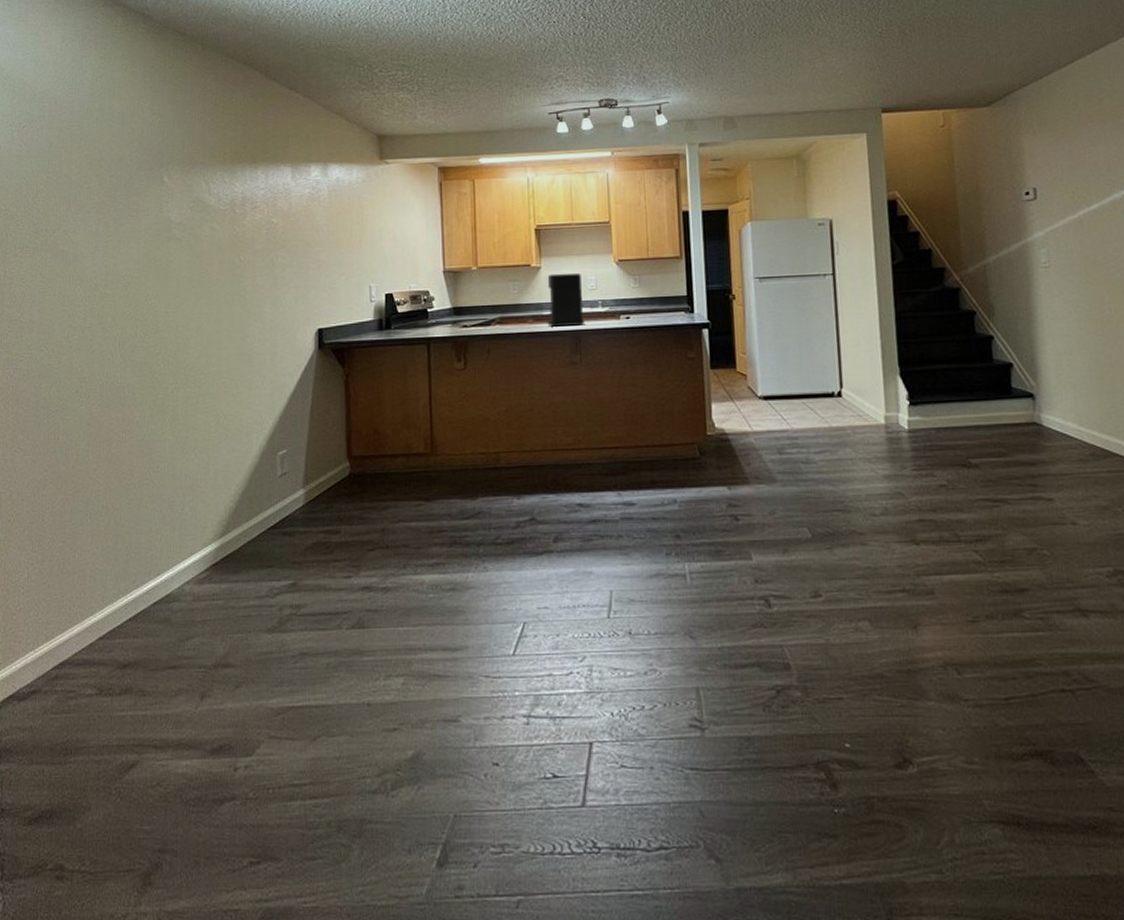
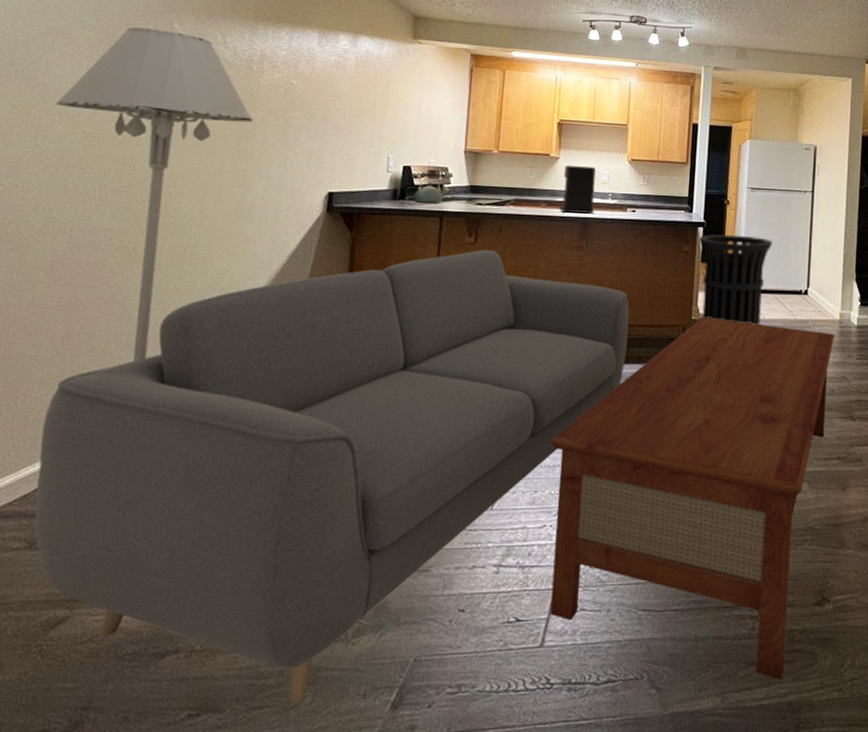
floor lamp: none [75,185,242,512] -> present [55,27,254,362]
sofa: none [98,374,638,859] -> present [34,249,629,707]
kettle: none [398,297,433,331] -> present [413,172,449,204]
coffee table: none [566,432,883,855] -> present [549,318,835,679]
trash can: none [704,333,792,438] -> present [699,234,773,326]

